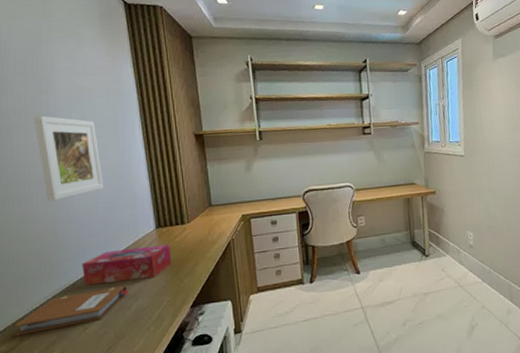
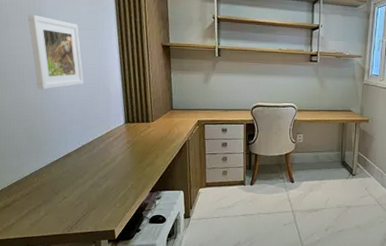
notebook: present [14,286,128,335] -> none [9,167,100,196]
tissue box: present [82,244,172,286] -> none [64,137,137,164]

